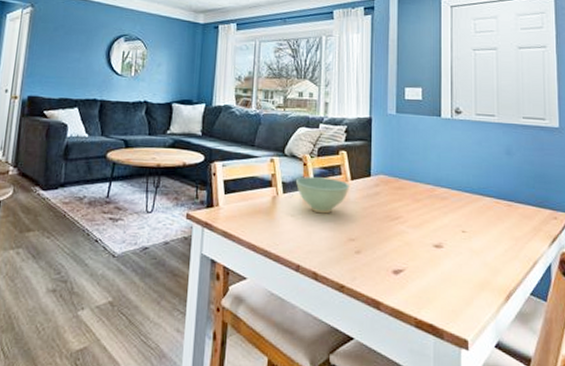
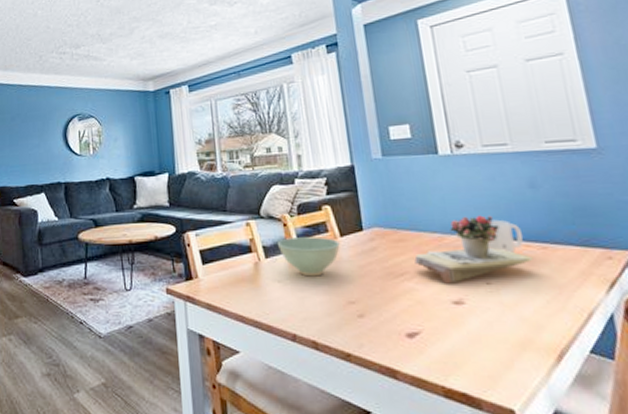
flower arrangement: none [409,172,500,230] -> present [414,215,533,284]
mug: none [467,178,496,209] -> present [487,219,524,254]

